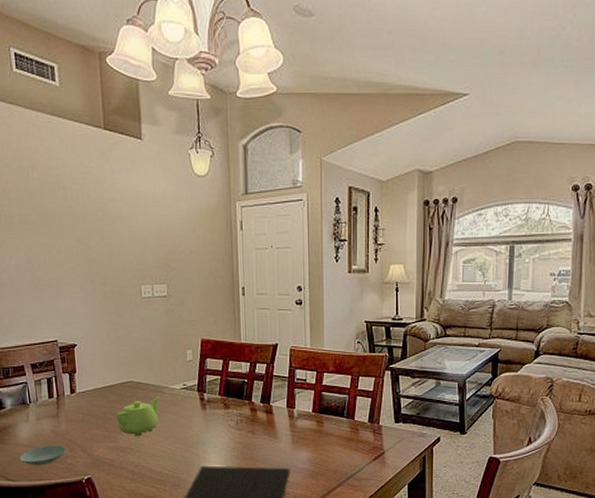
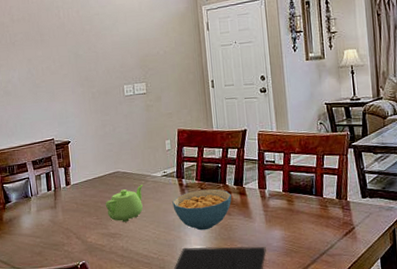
saucer: present [20,445,67,465] -> none [23,234,64,253]
cereal bowl: none [191,405,257,449] -> present [172,189,232,231]

